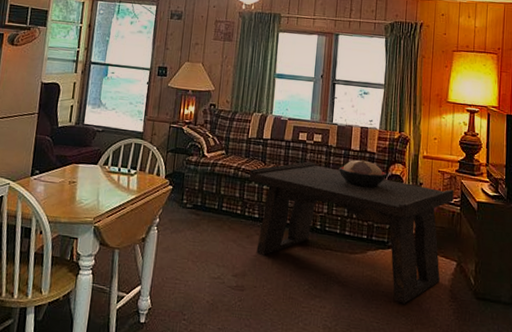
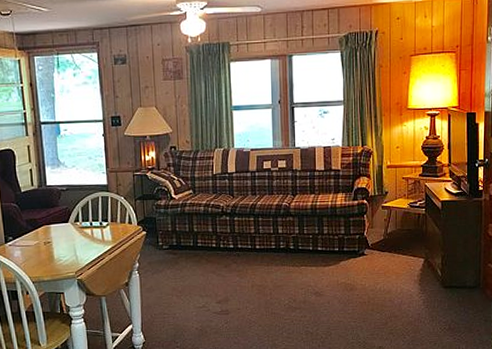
coffee table: present [248,161,454,304] -> none [219,188,419,302]
decorative bowl: present [339,159,388,188] -> none [306,178,354,205]

